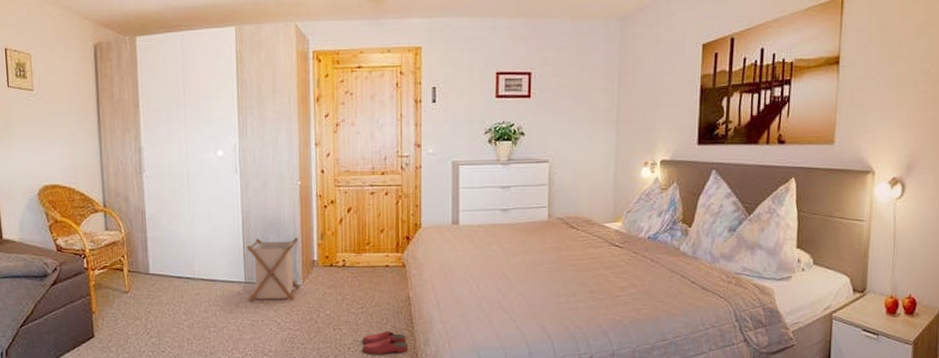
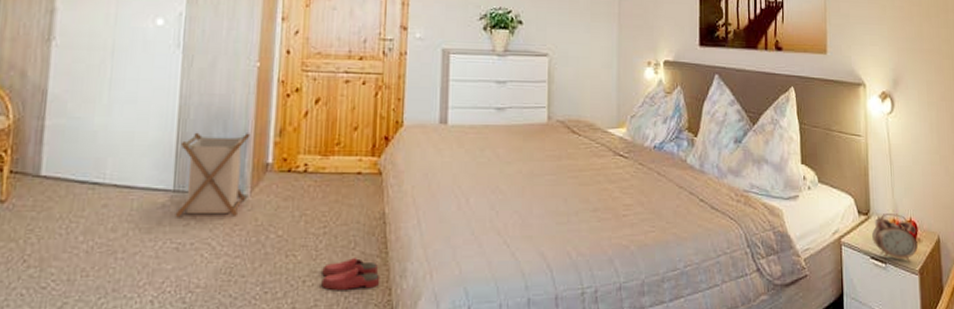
alarm clock: none [866,291,916,335] -> present [872,214,918,263]

